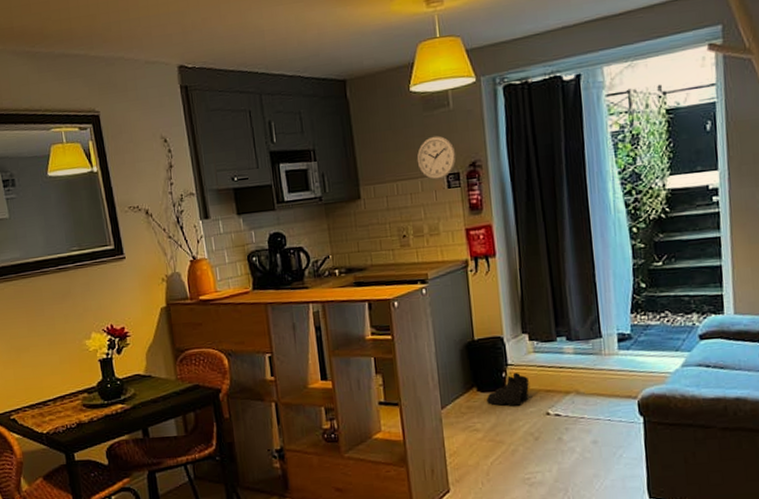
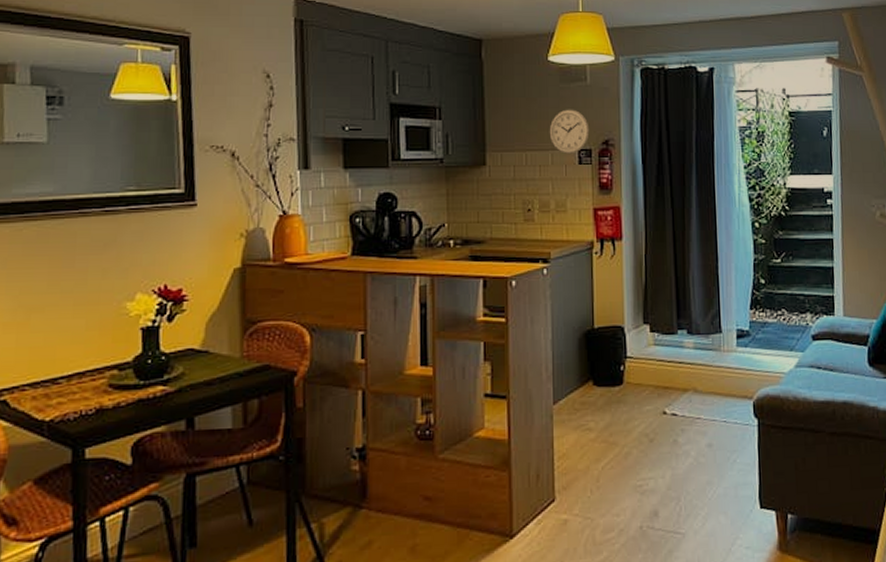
boots: present [486,372,530,406] -> none [601,365,648,403]

